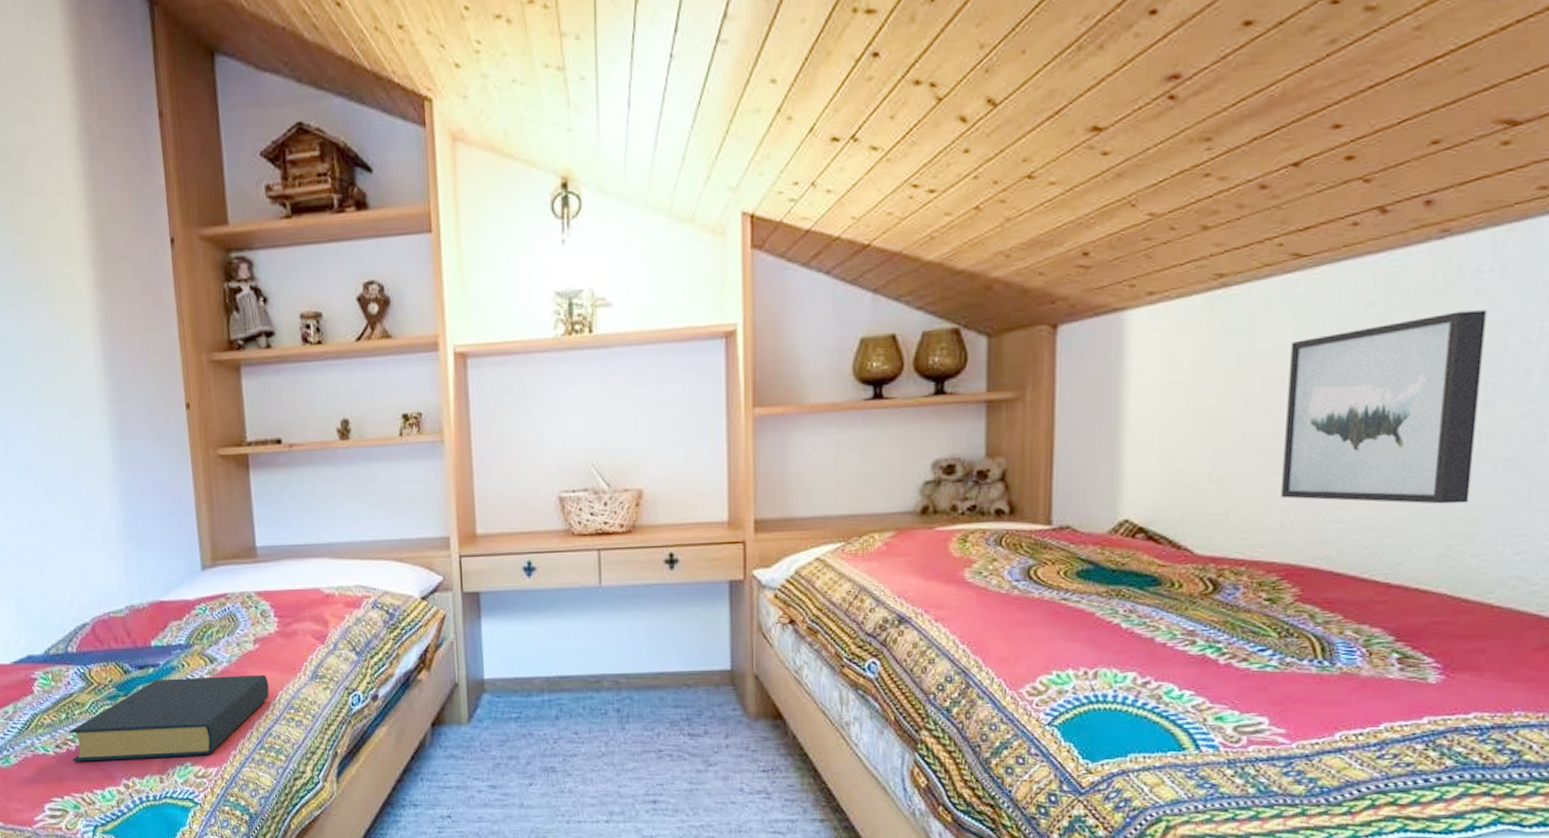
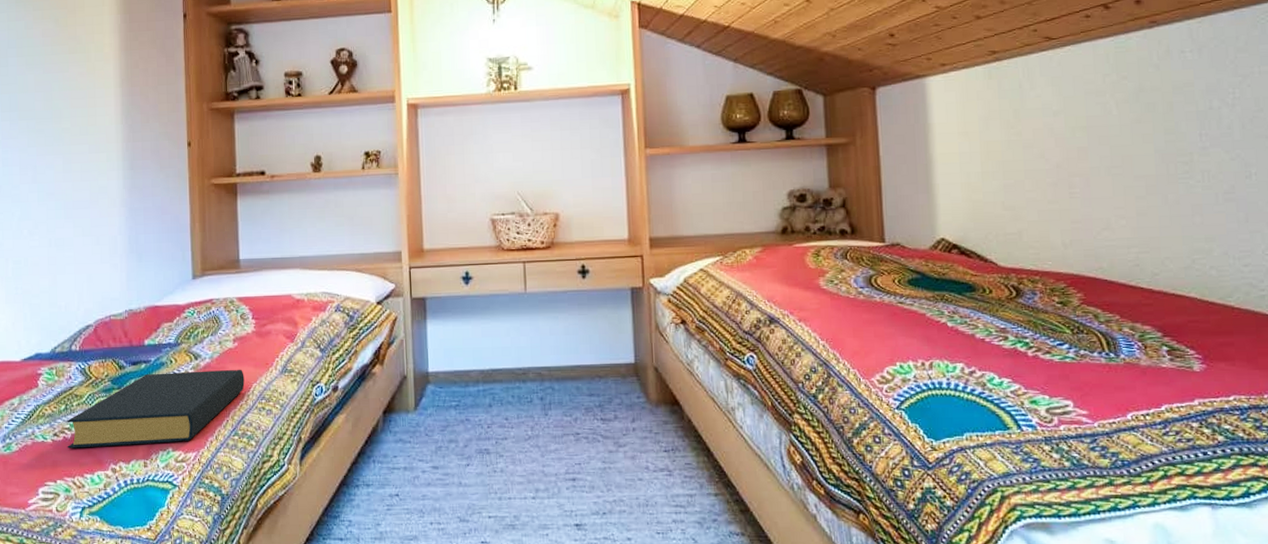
wall art: present [1281,310,1487,504] -> none [1052,80,1202,227]

